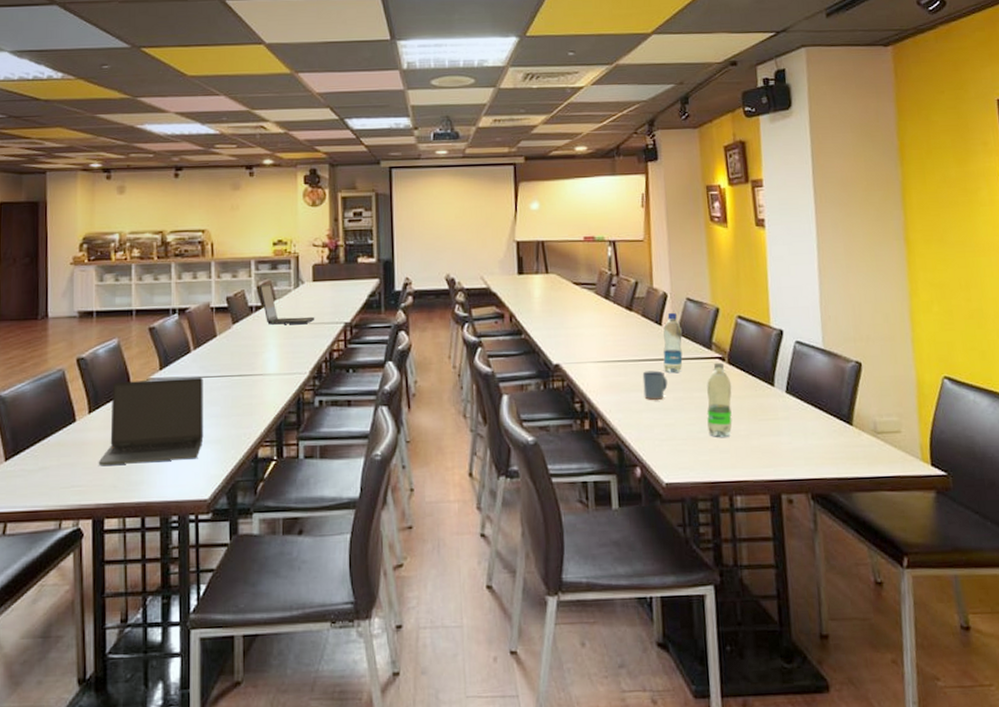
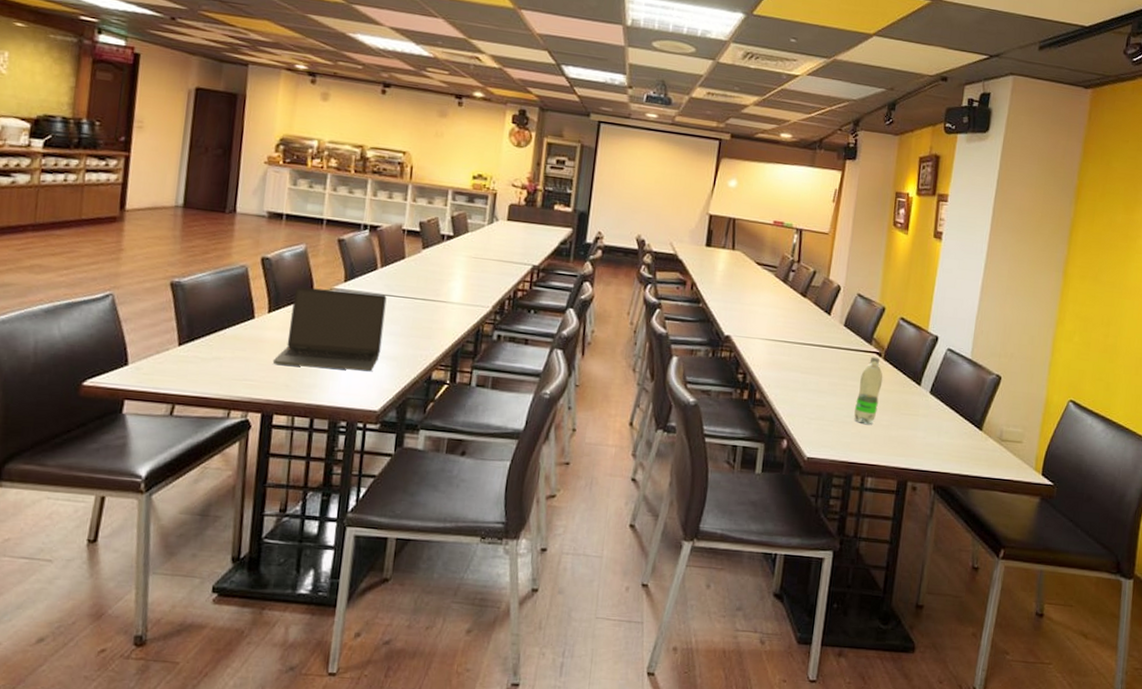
laptop: present [259,283,314,325] -> none [453,215,504,260]
mug: present [642,370,668,400] -> none [802,354,826,382]
bottle: present [663,312,683,373] -> none [825,304,848,361]

